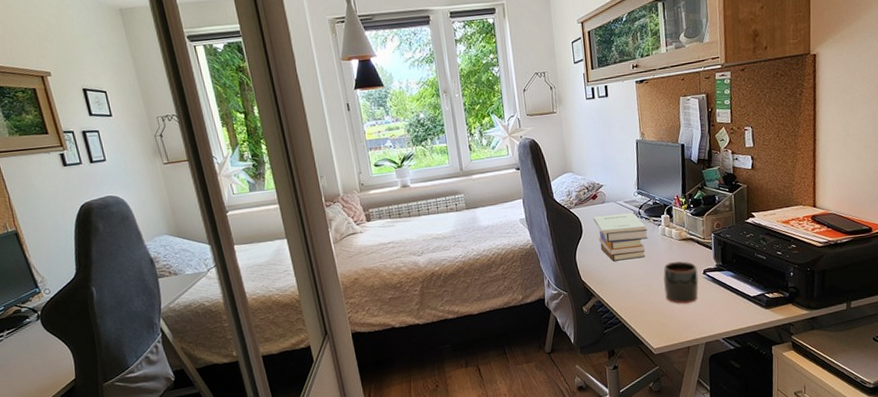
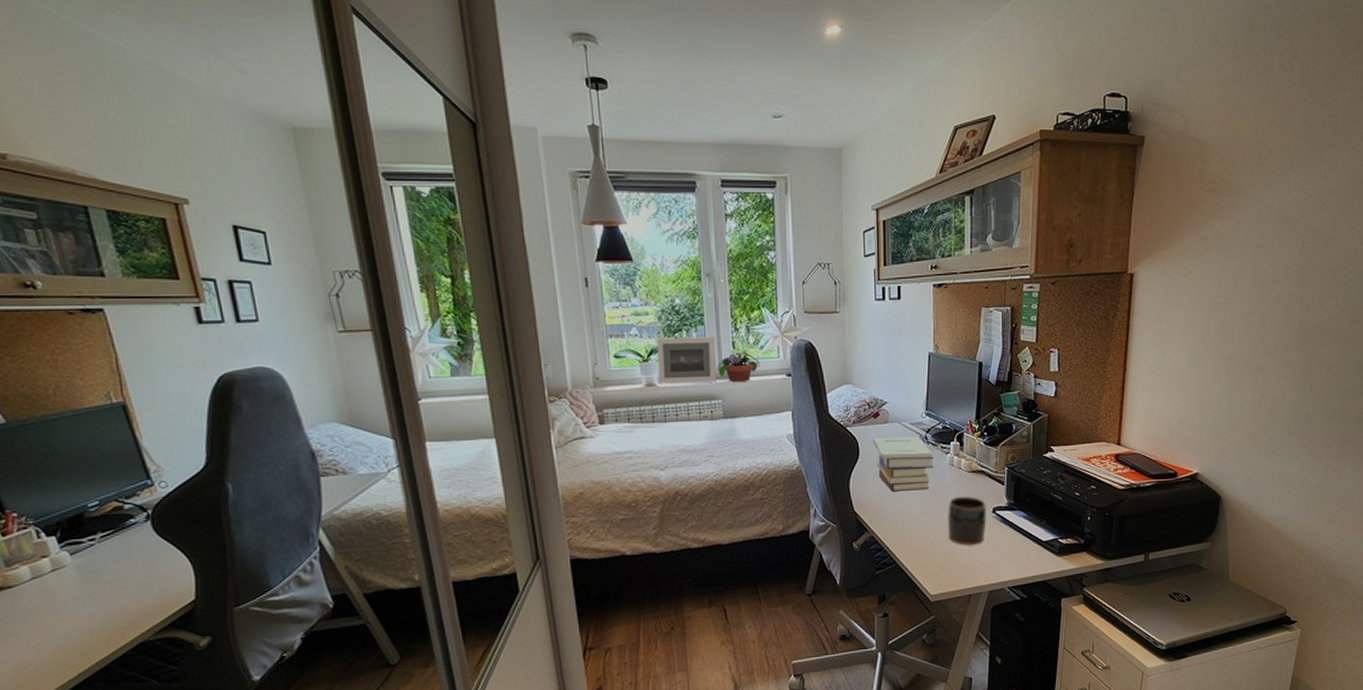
picture frame: none [407,142,458,185] -> present [656,336,717,384]
potted flower: none [458,149,493,178] -> present [717,347,760,382]

